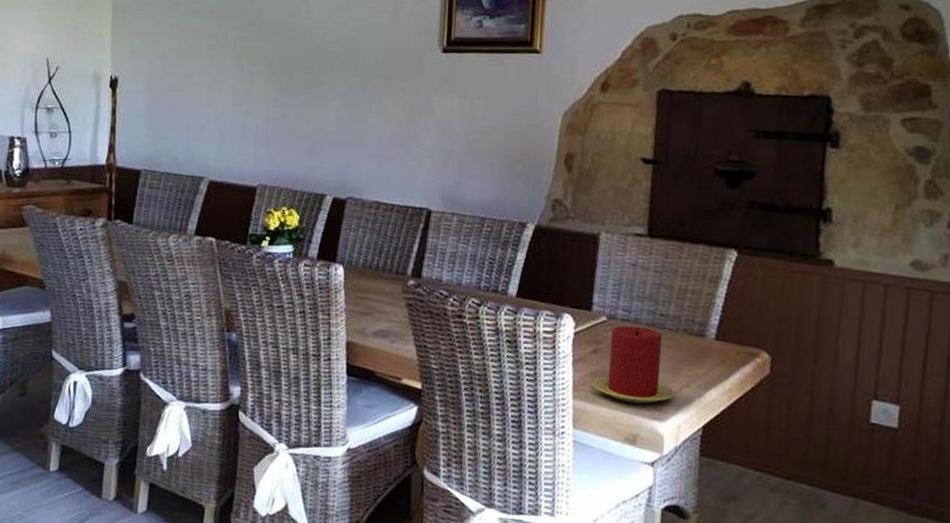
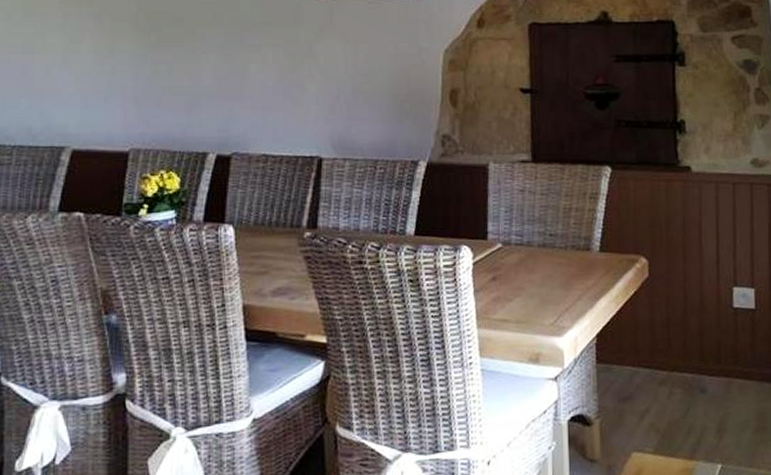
candle: present [591,325,675,404] -> none [493,249,569,323]

